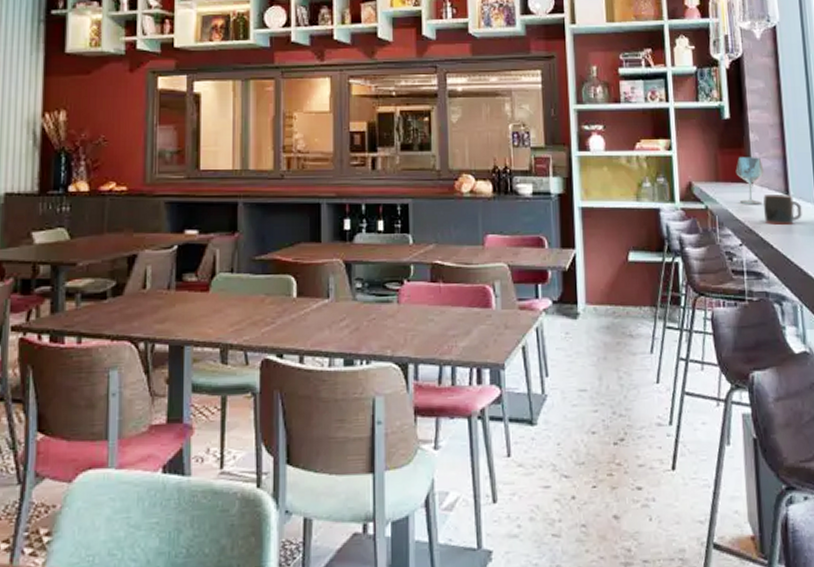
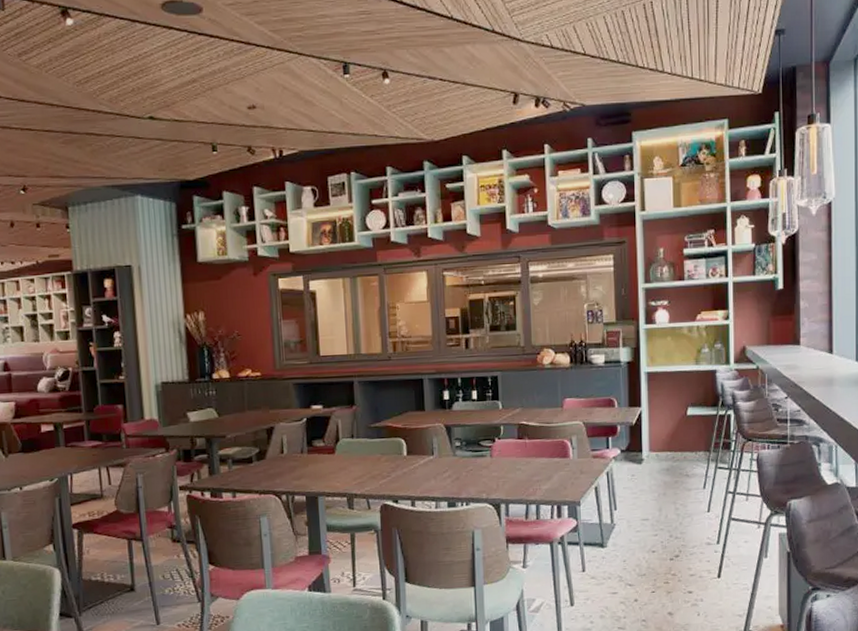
wine glass: present [735,157,764,205] -> none [785,321,811,364]
mug: present [763,194,802,226] -> none [808,353,843,380]

